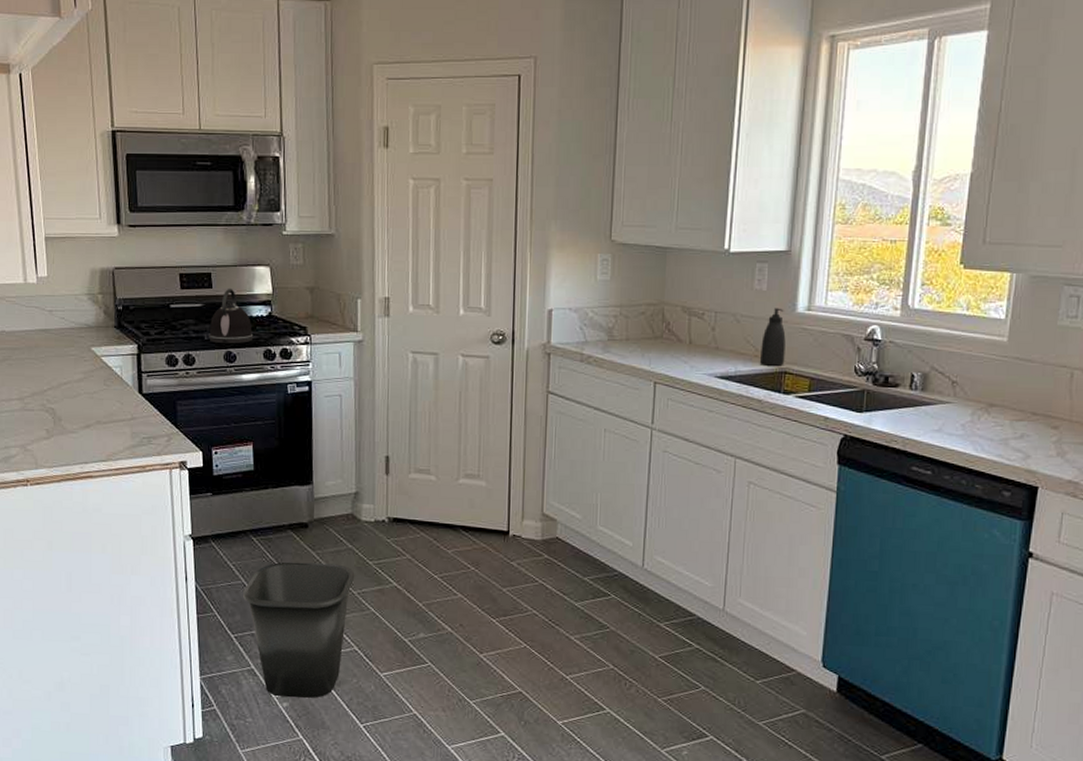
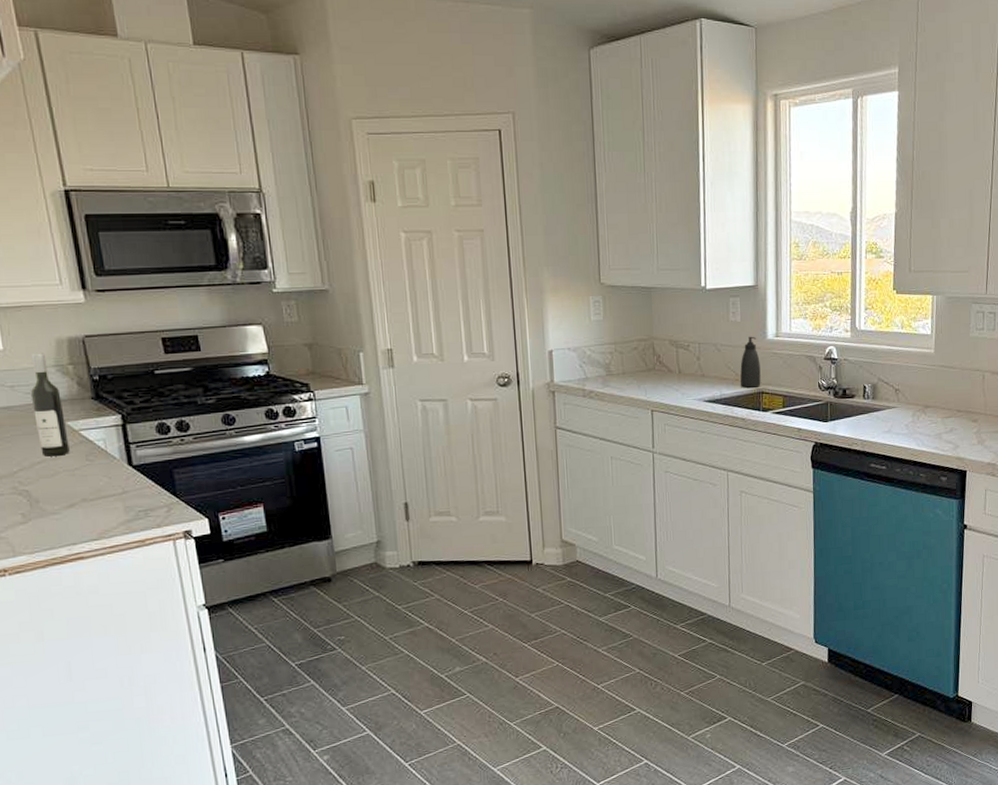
bottle: none [65,281,91,379] -> present [30,353,70,457]
kettle: present [209,288,254,344] -> none [202,349,252,407]
waste bin: present [243,562,355,698] -> none [269,613,385,751]

